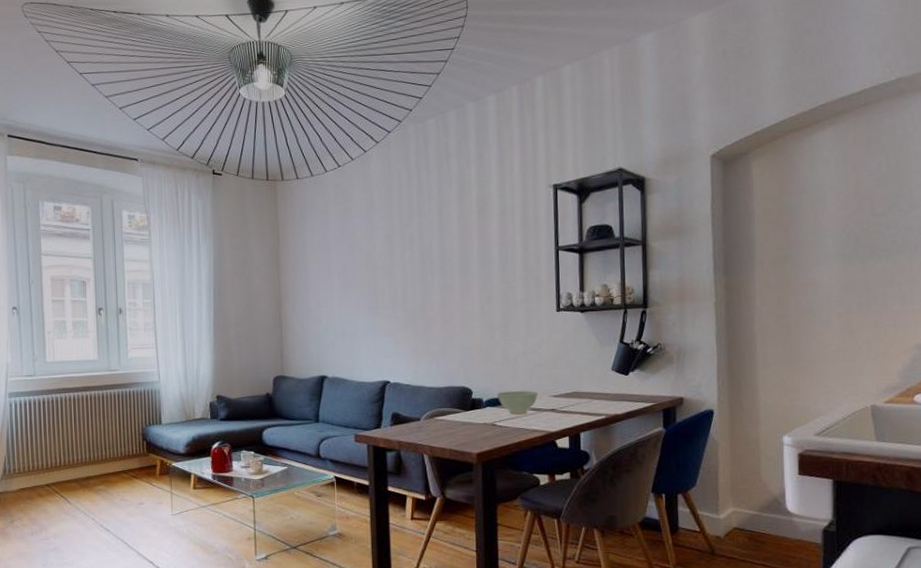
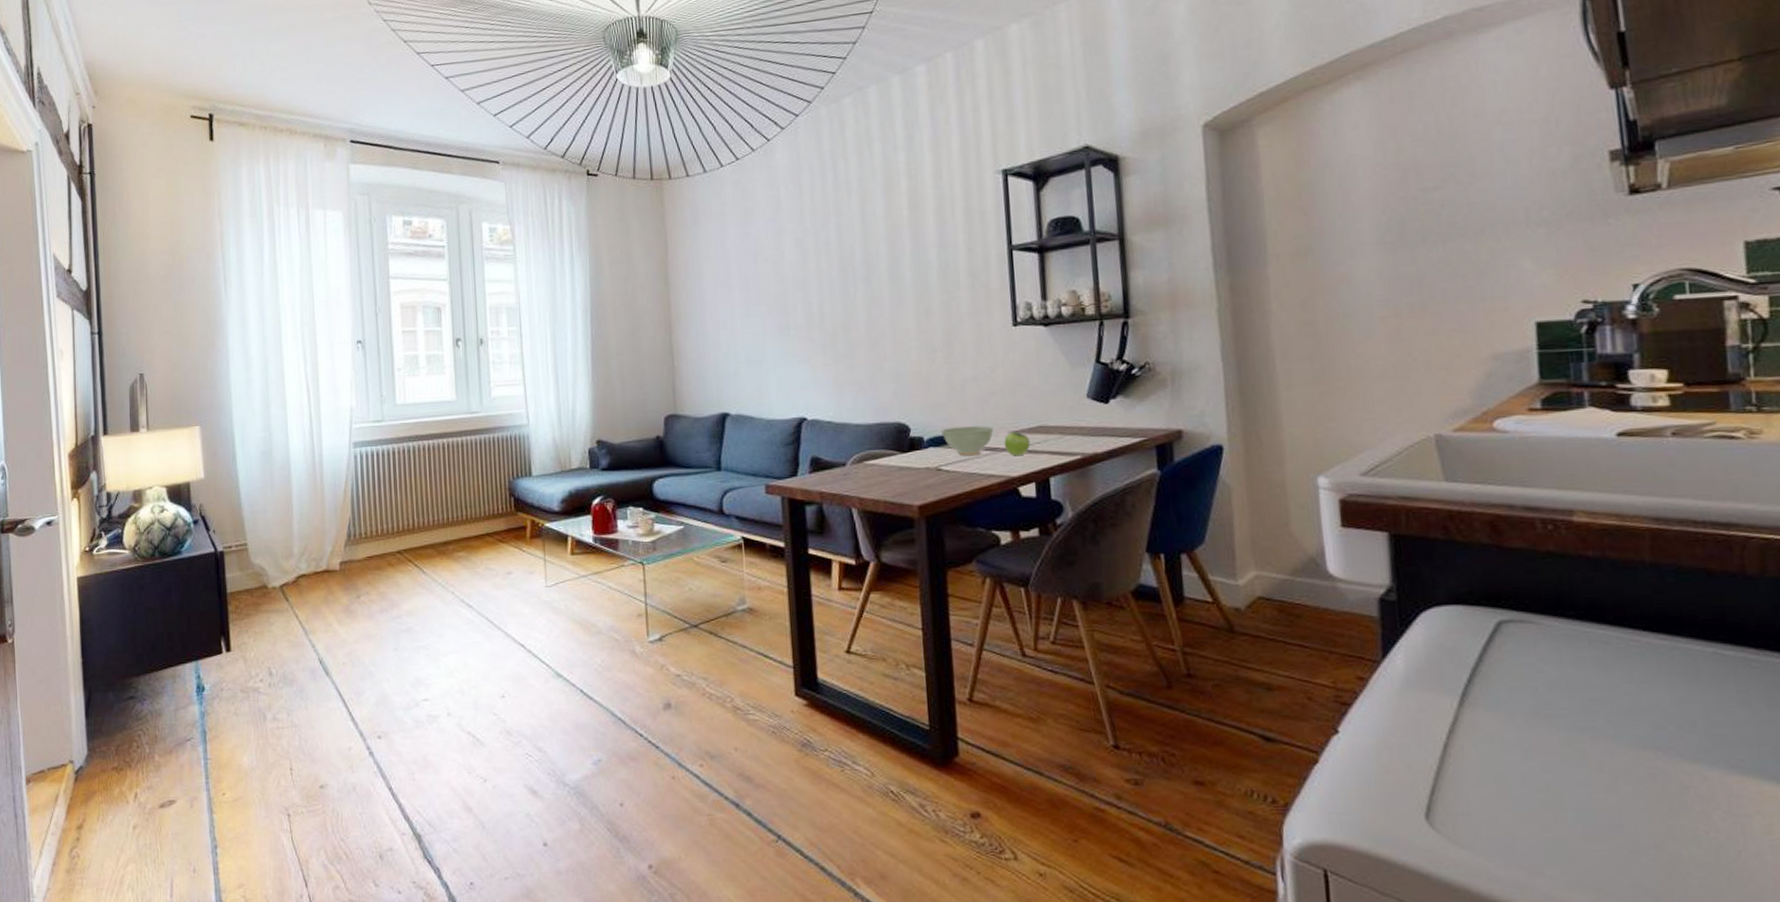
fruit: none [546,395,566,416] -> present [1004,431,1030,456]

